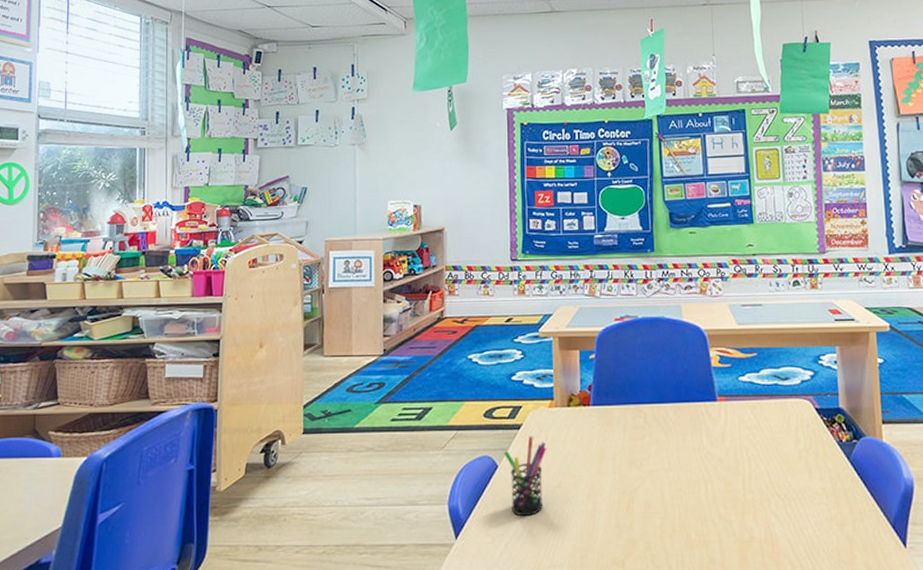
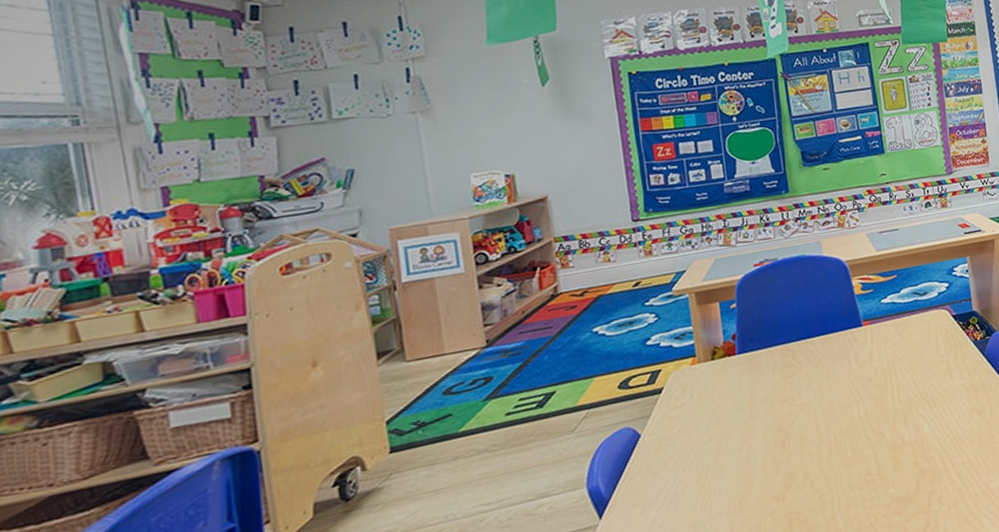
pen holder: present [503,436,547,517] -> none [645,397,696,479]

